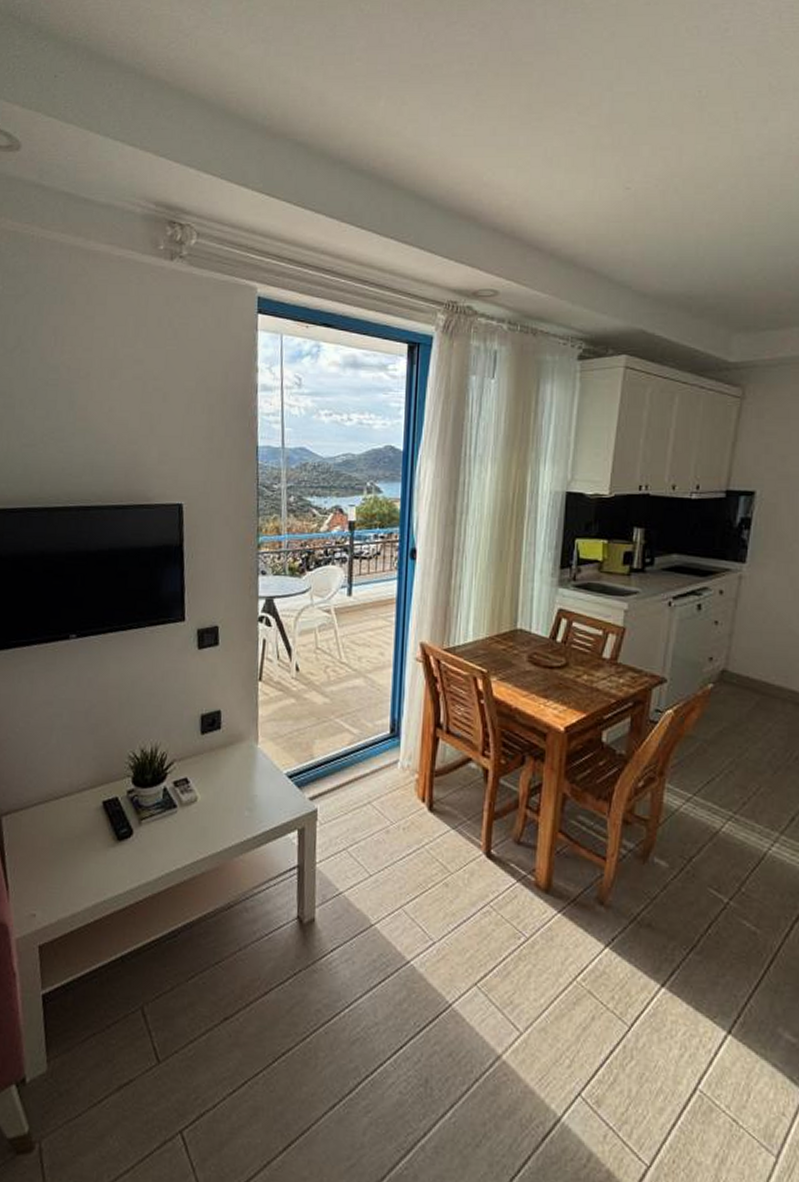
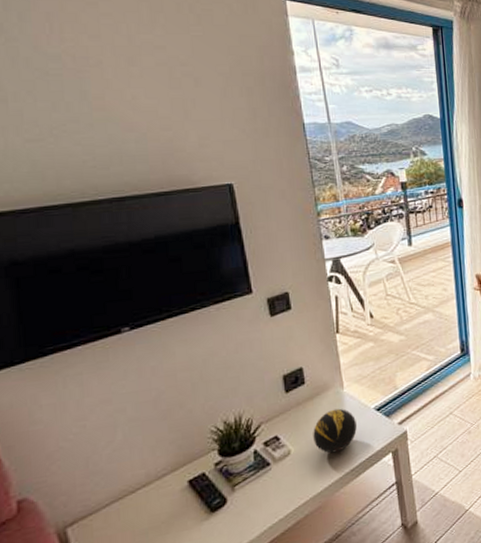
decorative orb: none [220,764,266,813] -> present [313,408,357,454]

